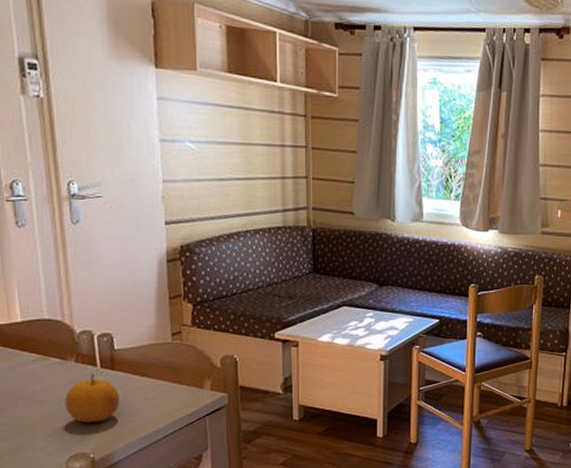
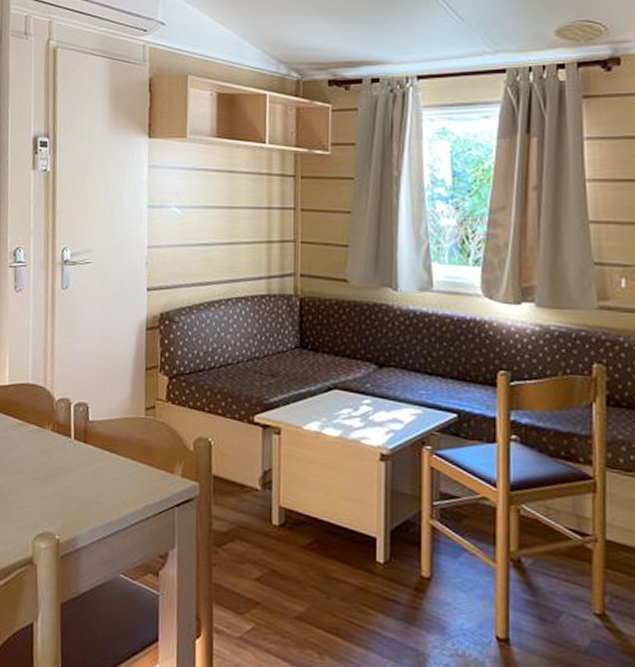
fruit: present [65,373,119,422] -> none [37,444,89,500]

